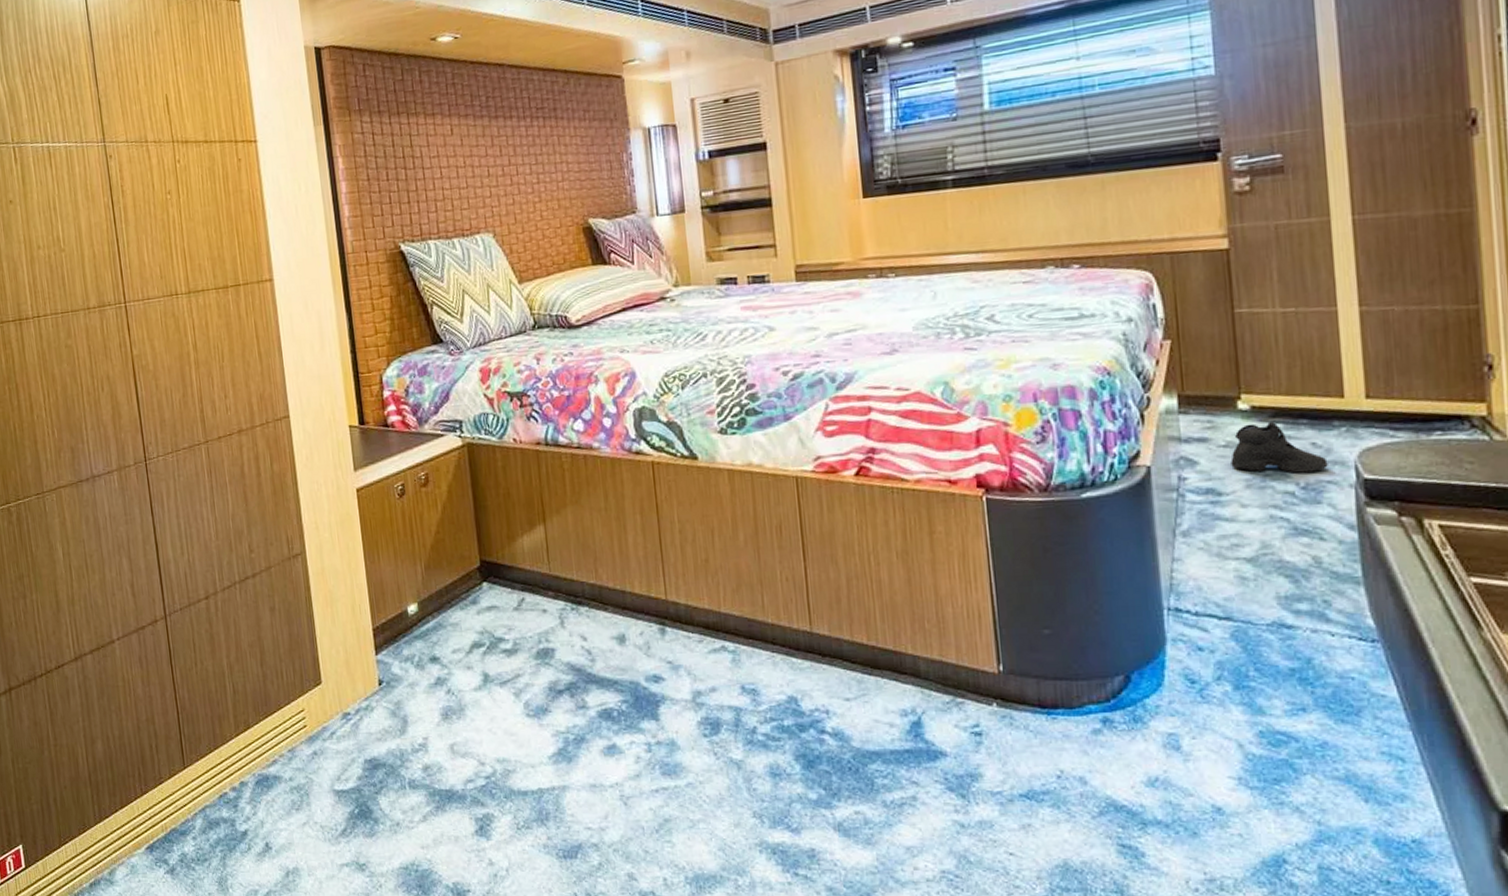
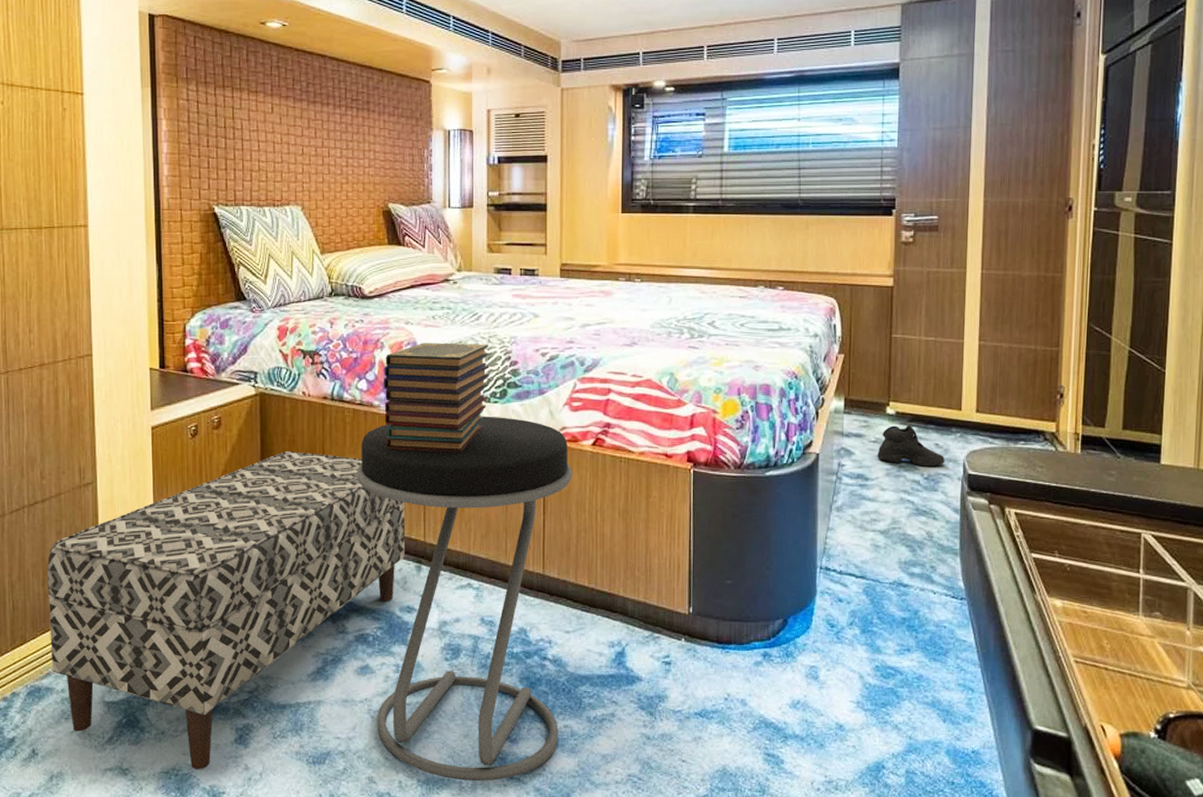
bench: none [264,505,645,866] -> present [47,451,406,770]
stool: none [581,449,850,878] -> present [356,416,572,781]
book stack: none [601,366,723,497] -> present [383,343,490,453]

